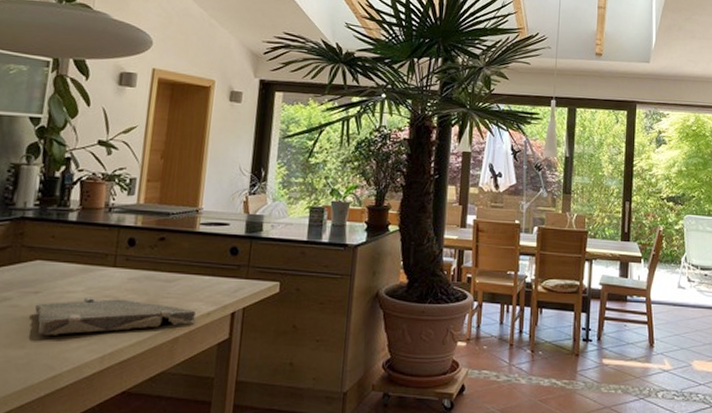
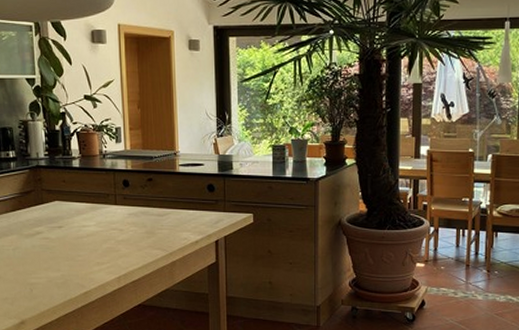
cutting board: present [35,296,196,335] -> none [62,229,187,261]

